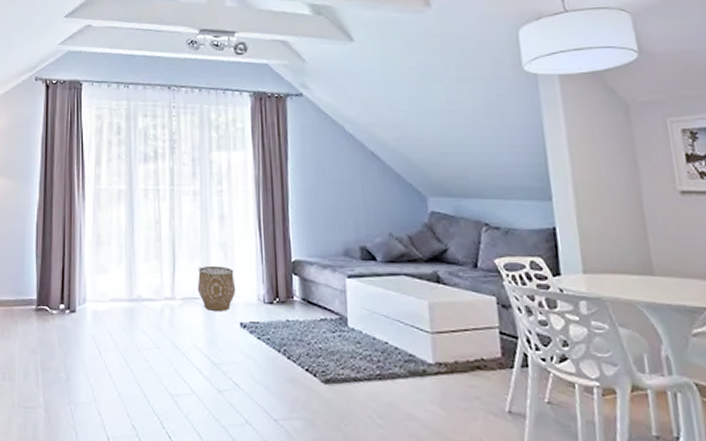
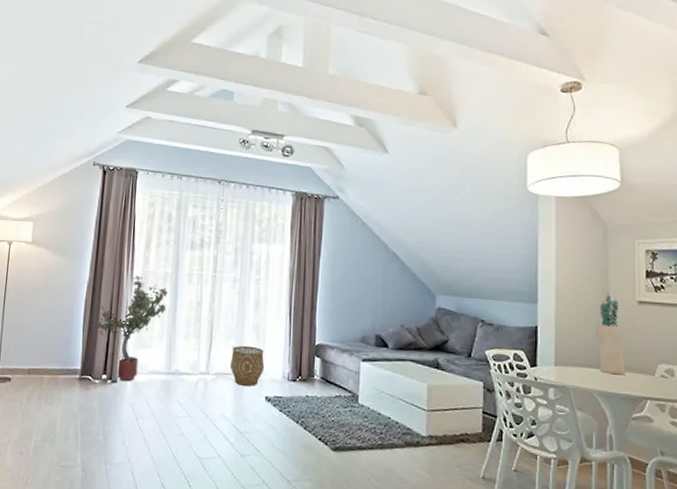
potted tree: none [45,194,123,311] -> present [92,275,168,382]
vase: none [629,183,677,282] -> present [596,293,626,375]

